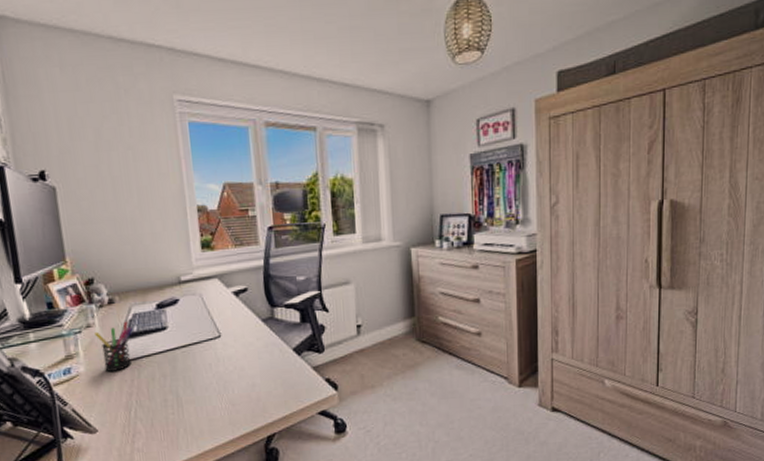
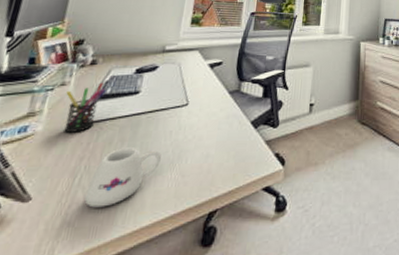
mug: none [143,381,207,436] -> present [83,147,161,208]

